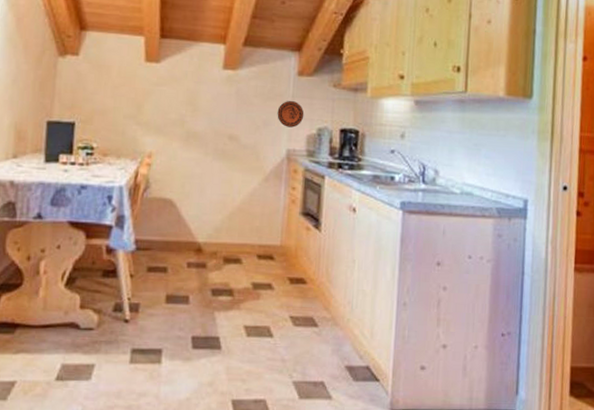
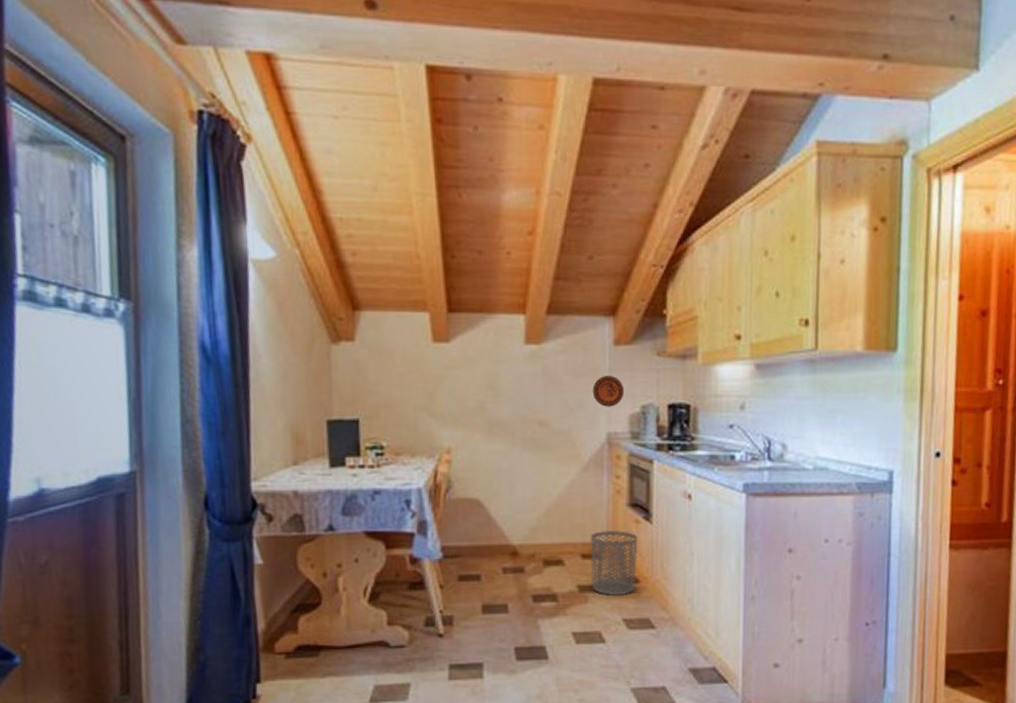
waste bin: none [264,234,308,294] -> present [590,529,638,595]

